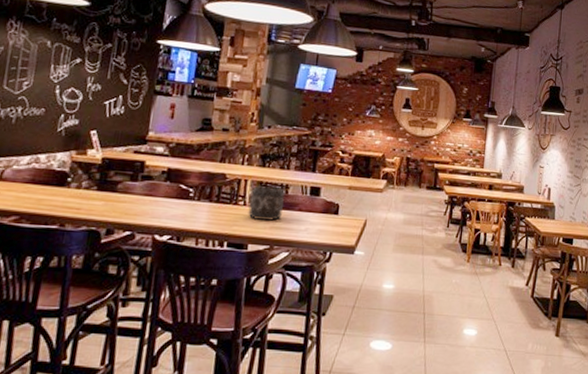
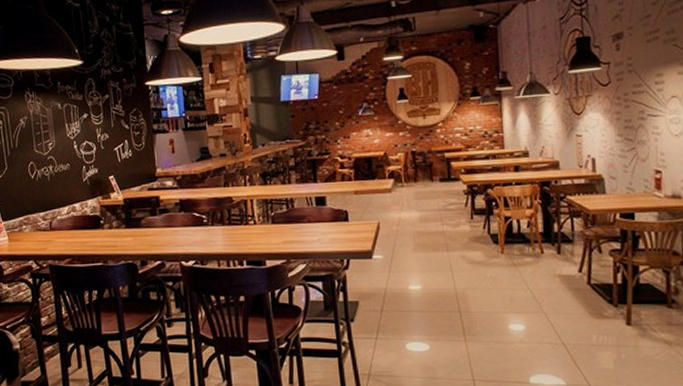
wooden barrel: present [248,185,285,221] -> none [257,202,292,238]

